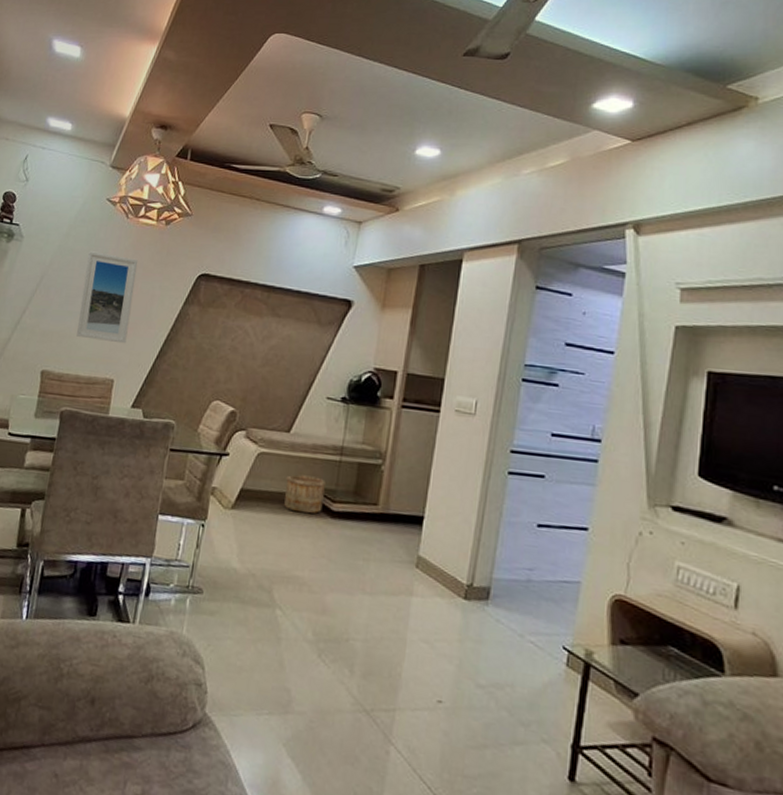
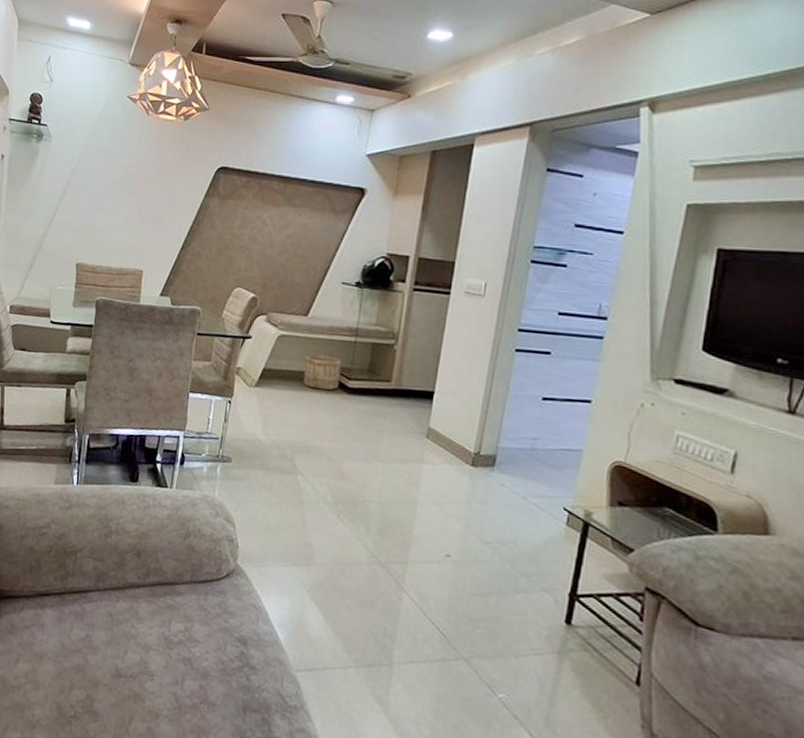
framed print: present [76,251,139,344] -> none [106,148,160,237]

